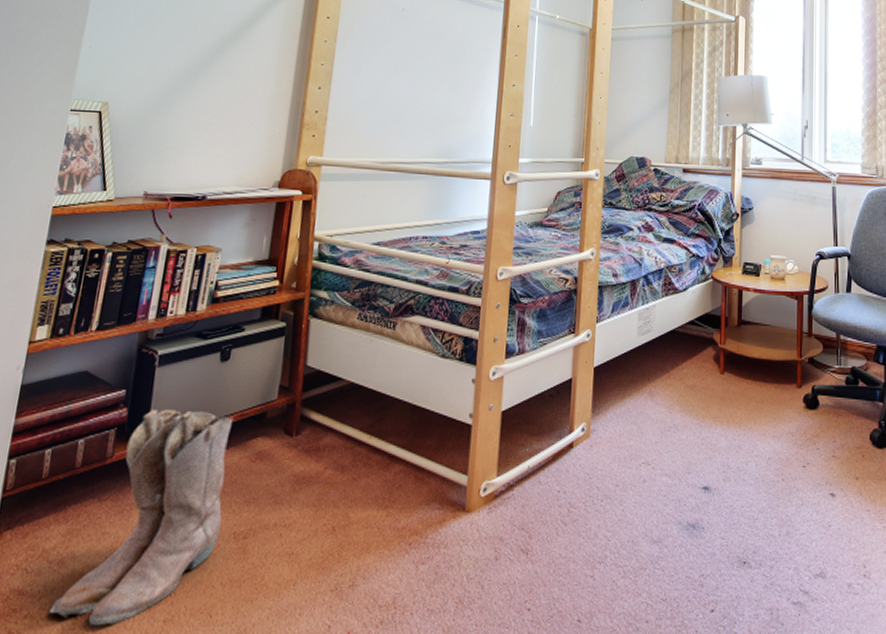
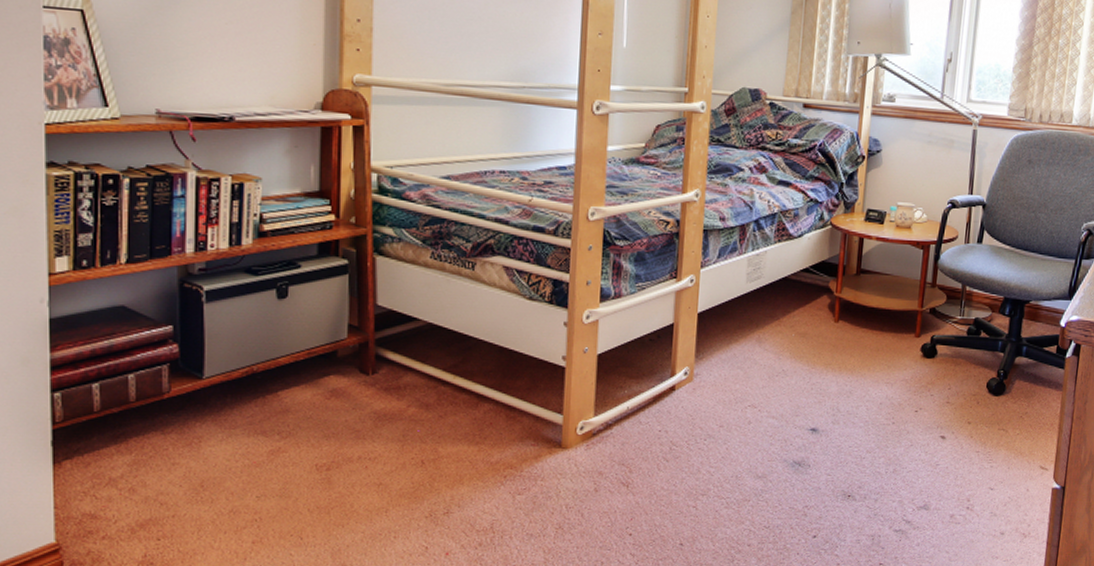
boots: present [50,409,234,626] -> none [129,346,301,547]

